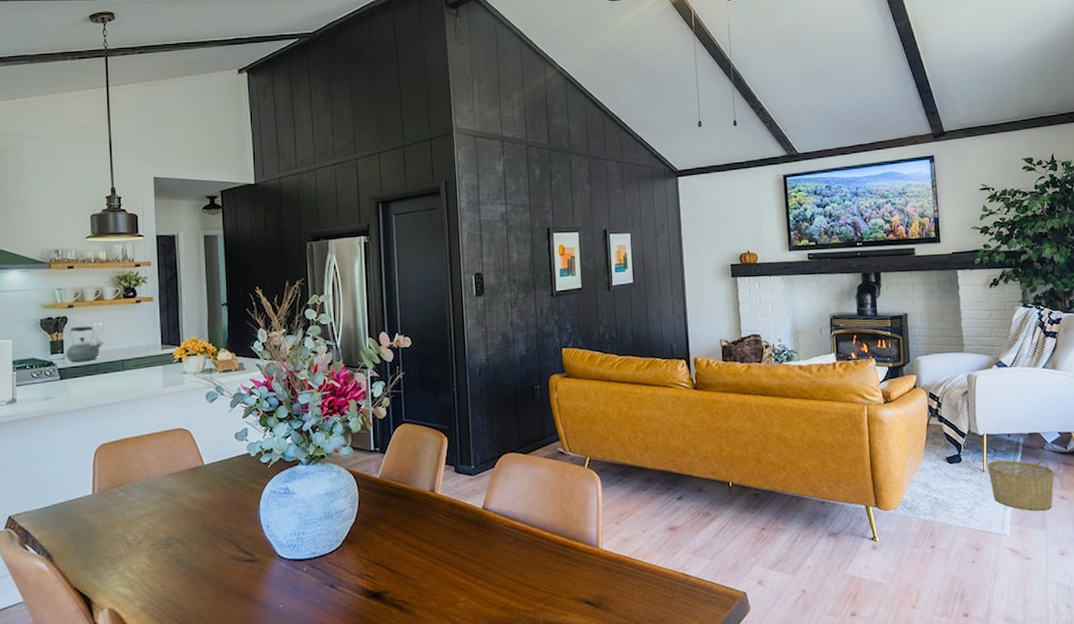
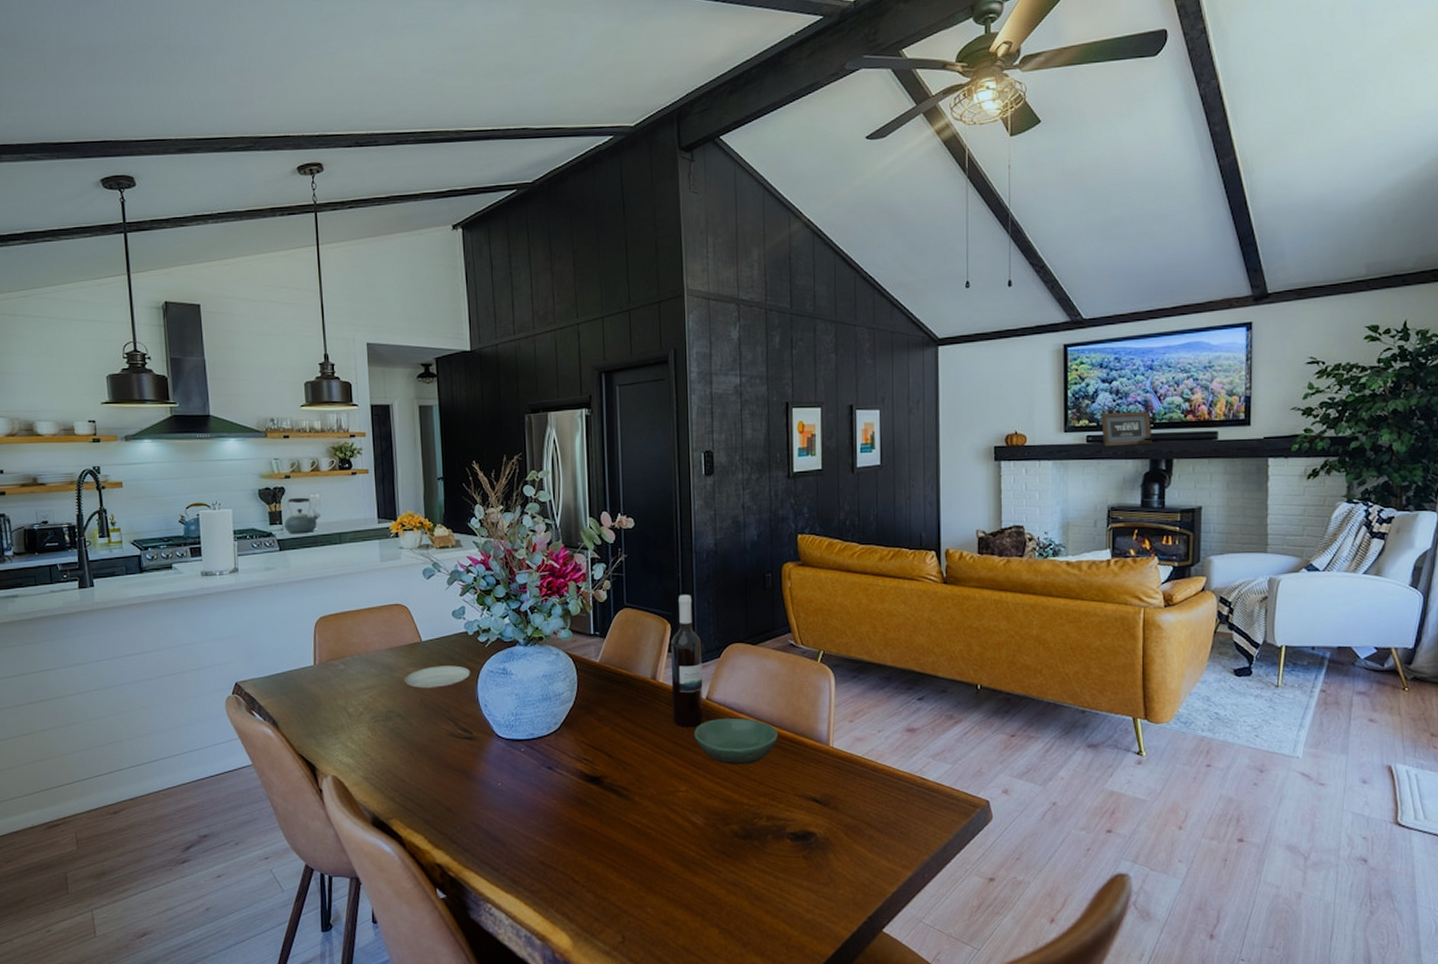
plate: none [186,487,253,513] -> present [405,665,471,689]
wine bottle: none [448,408,480,538] -> present [671,595,703,727]
bowl: none [471,525,551,572] -> present [693,717,778,765]
picture frame: none [818,231,863,263] -> present [1101,411,1152,447]
basket: present [987,459,1055,511] -> none [1283,675,1365,733]

